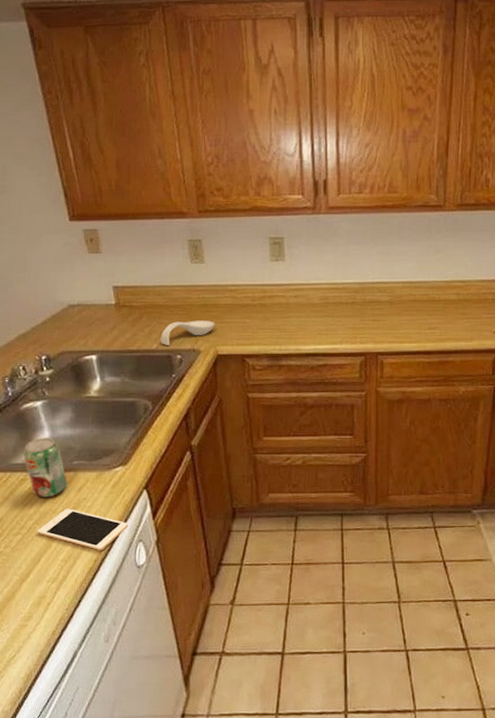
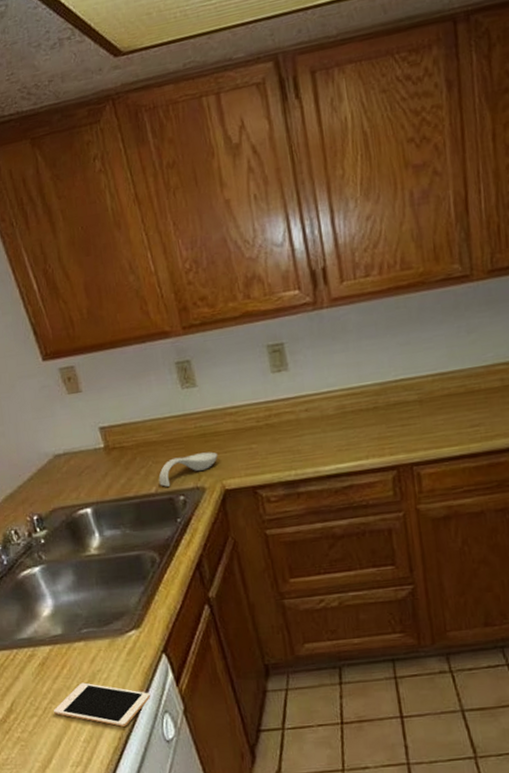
beverage can: present [24,437,67,497] -> none [28,606,79,674]

